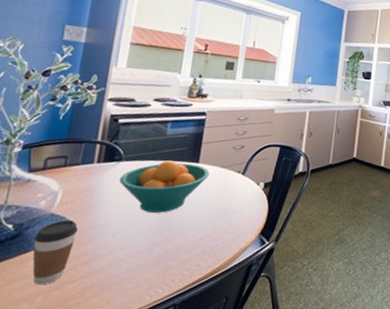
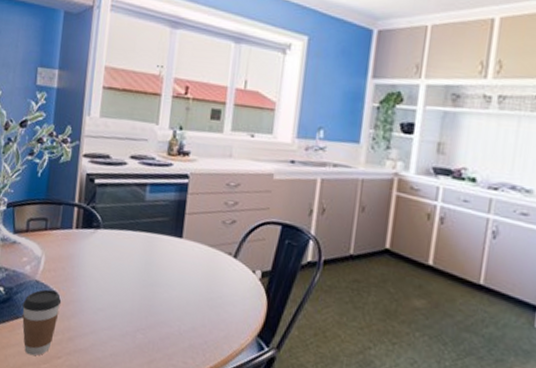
fruit bowl: present [119,160,210,213] -> none [98,232,195,294]

